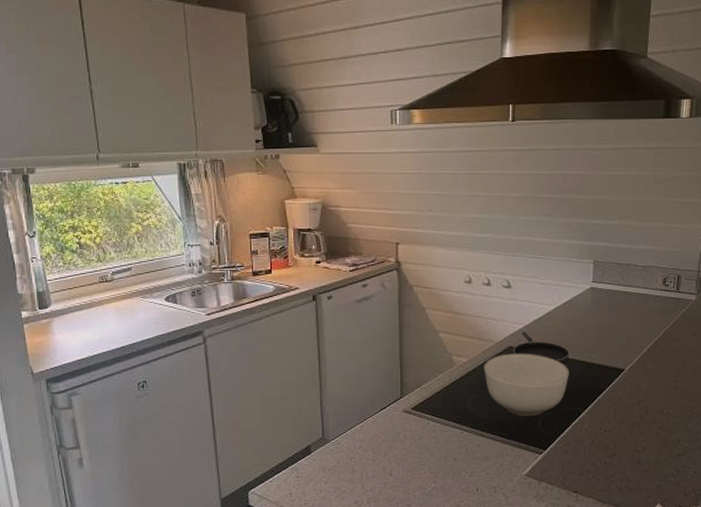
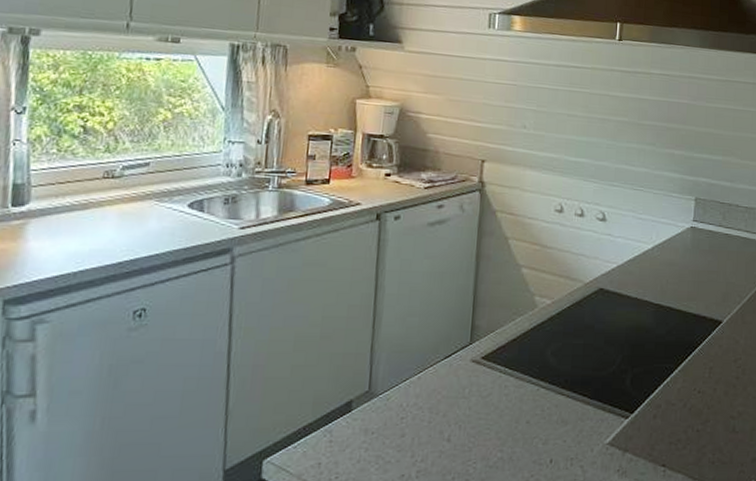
bowl: present [484,353,569,416] -> none [569,296,664,372]
frying pan: present [513,332,569,364] -> none [603,272,665,312]

